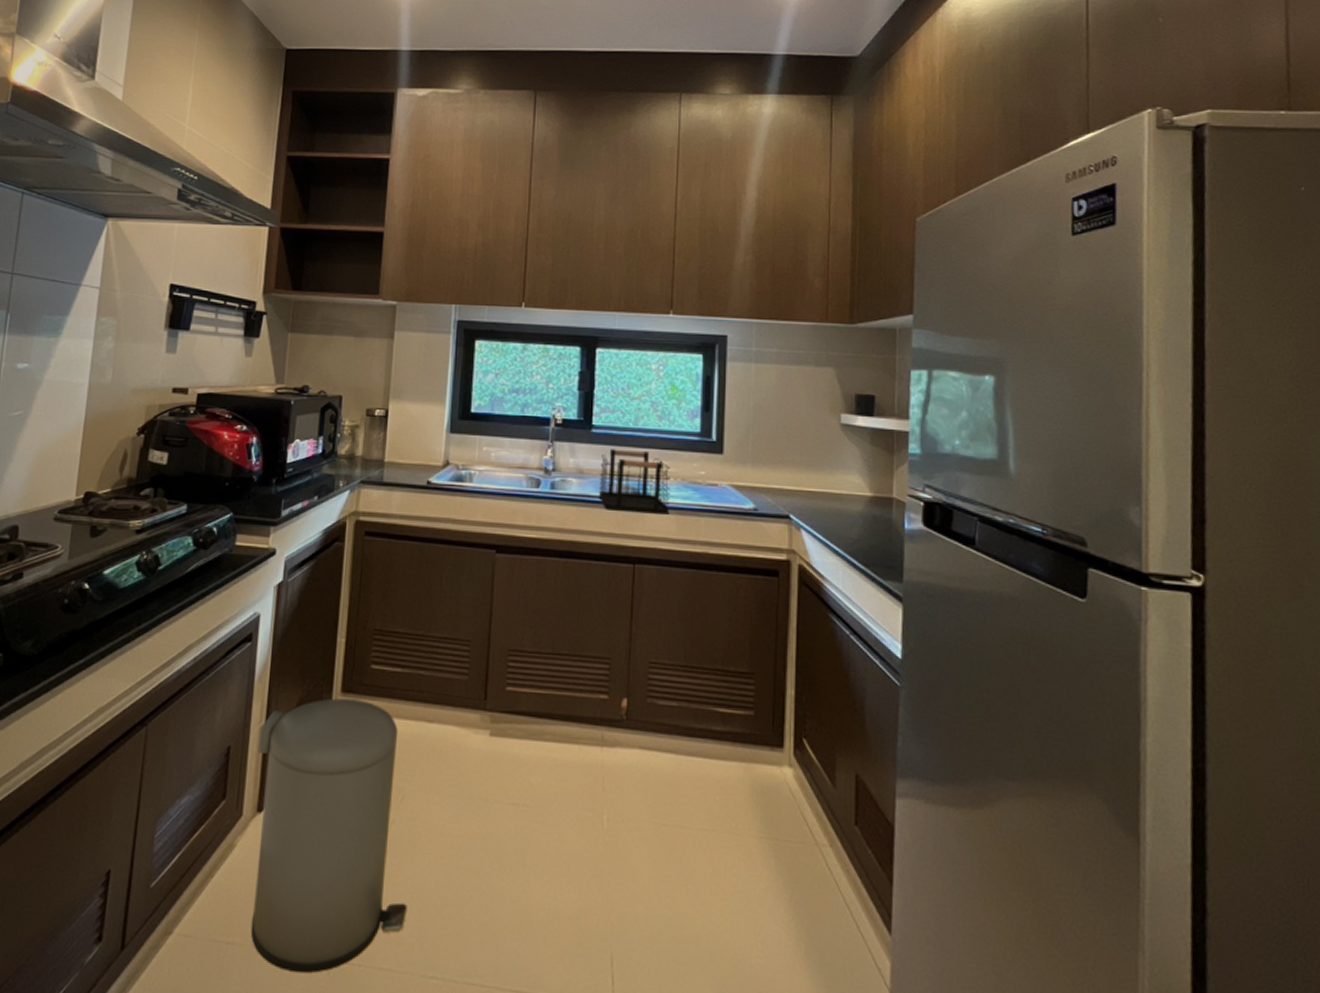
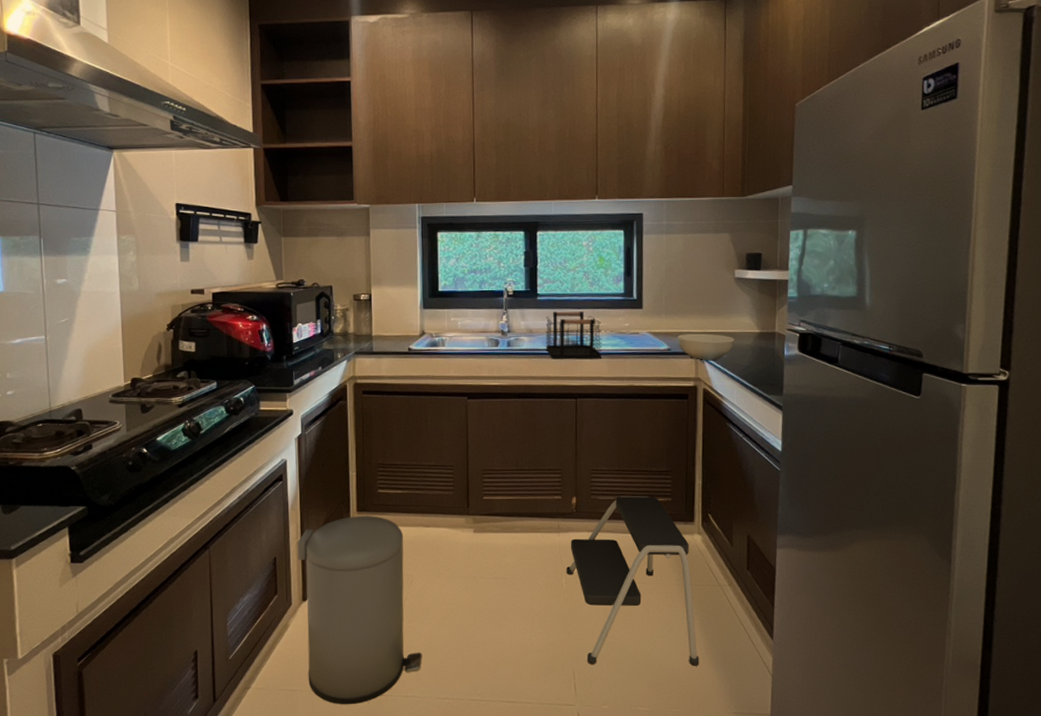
step stool: none [609,701,787,964] -> present [566,495,699,666]
bowl: none [766,490,840,528] -> present [677,333,735,360]

